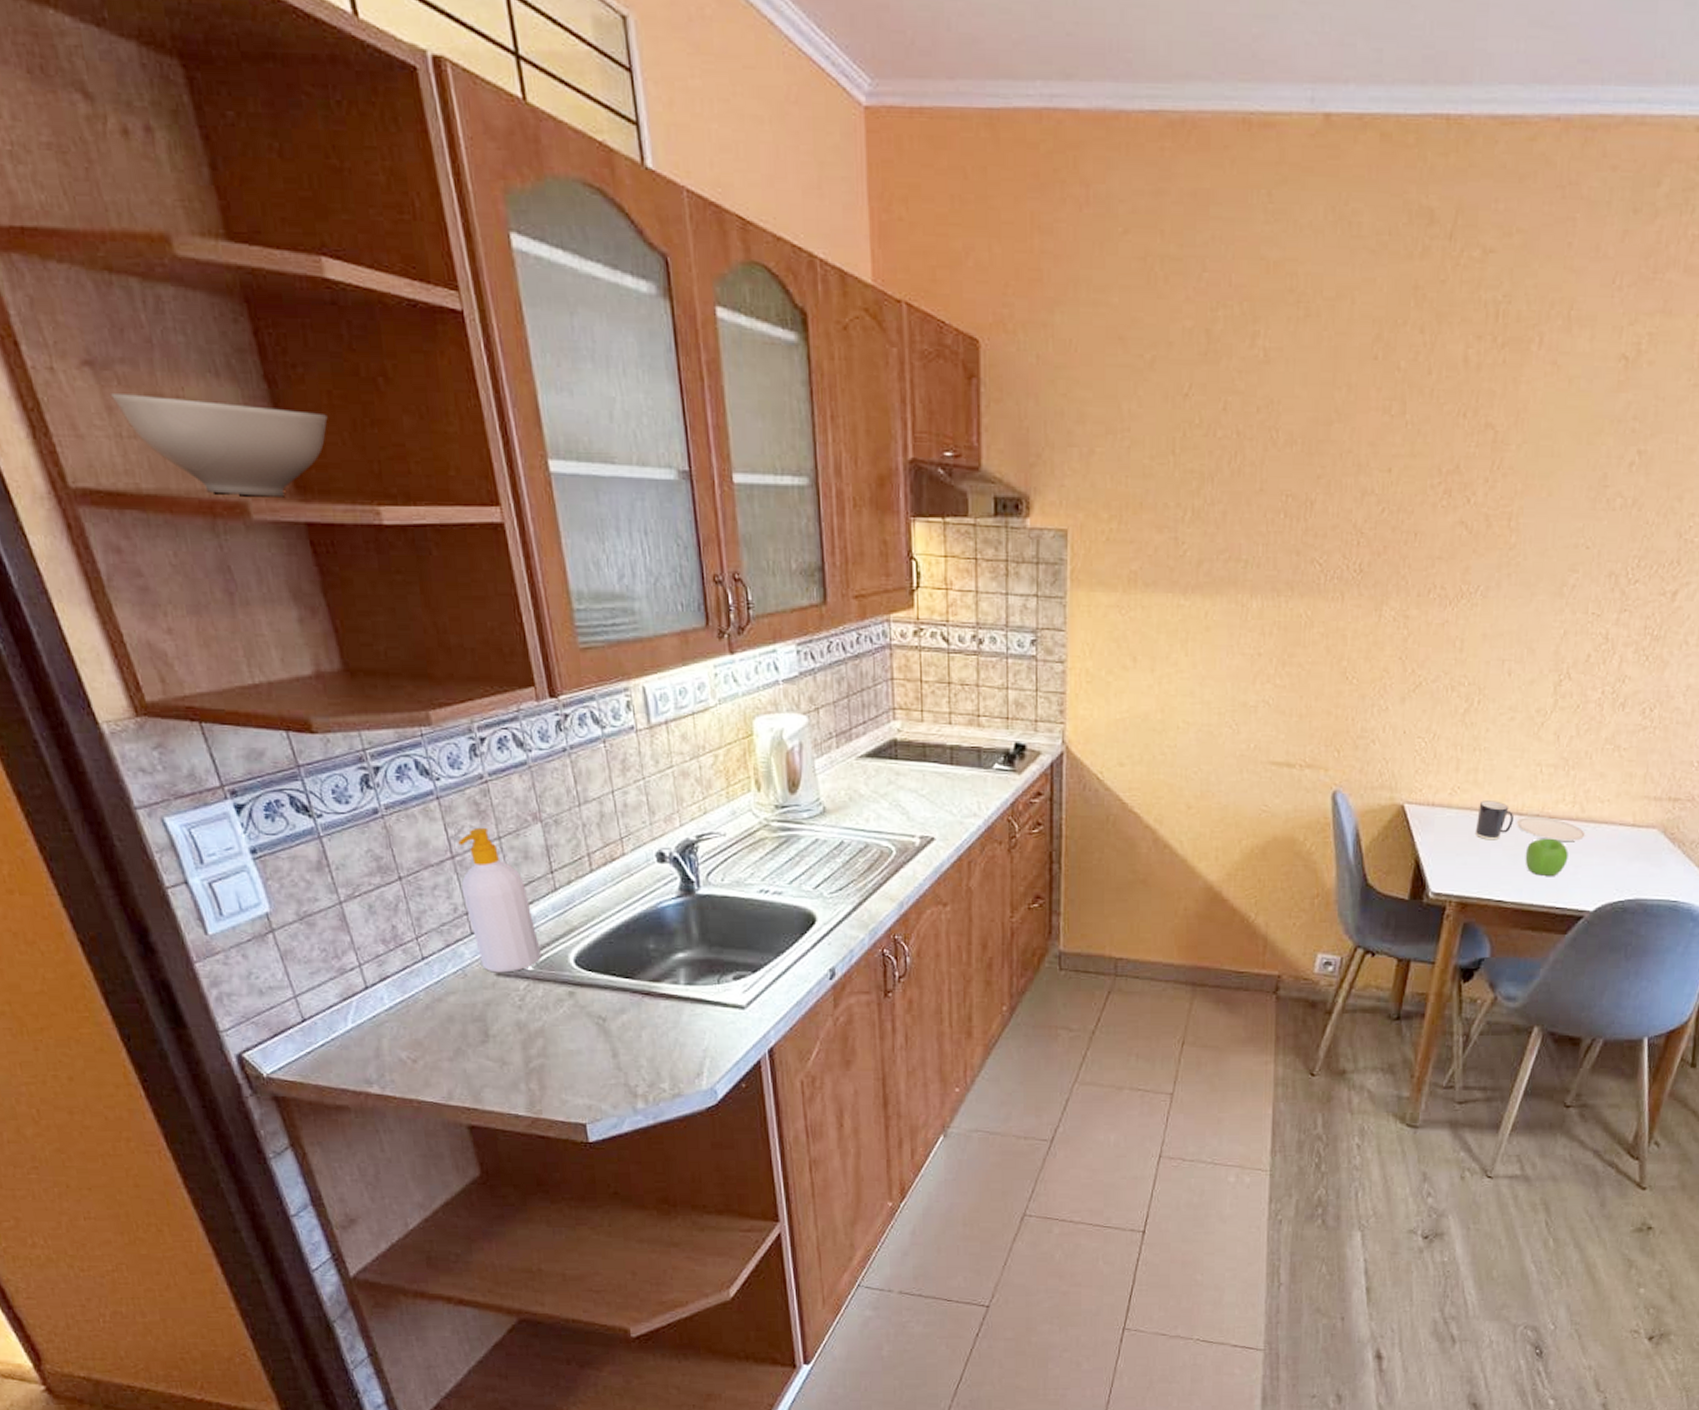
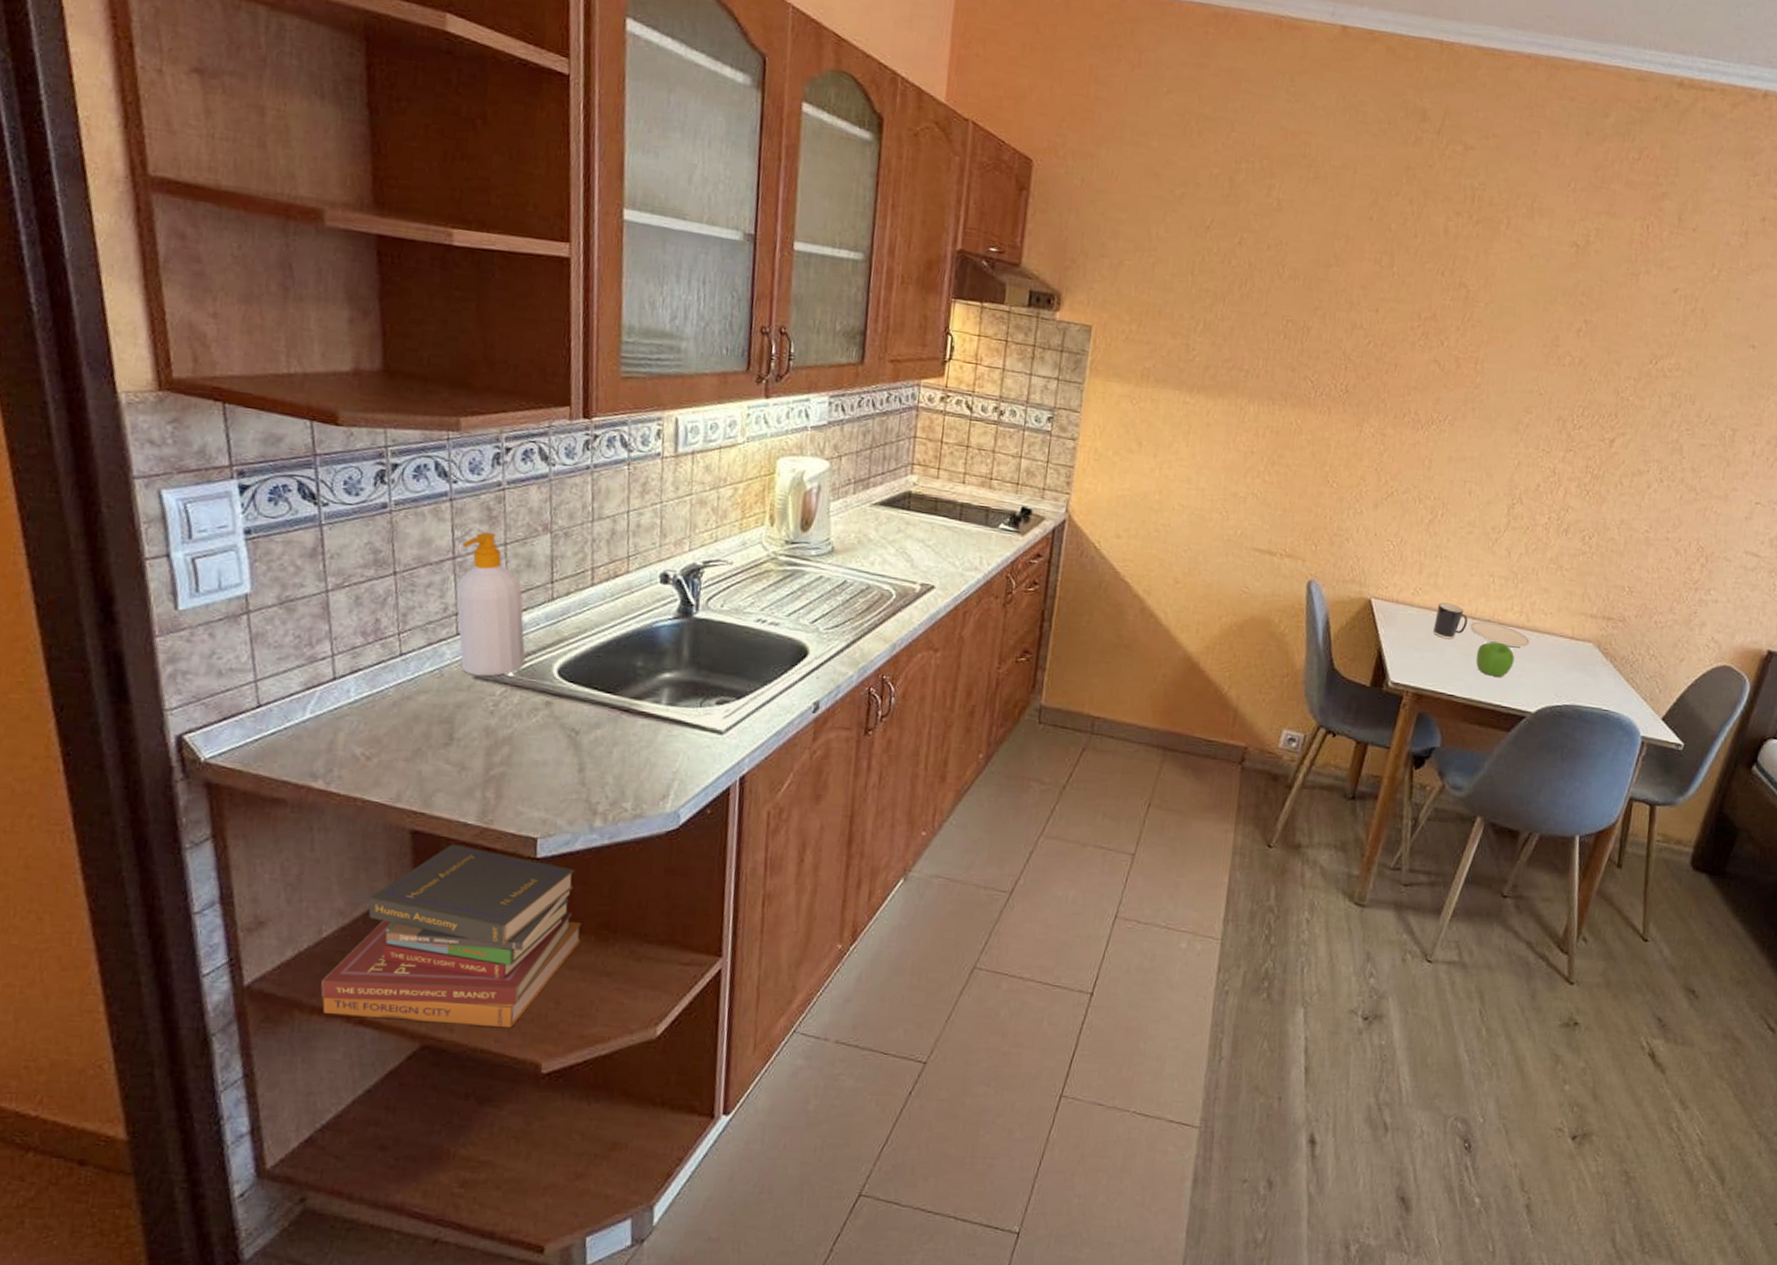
bowl: present [109,394,328,497] -> none [212,99,421,209]
books: none [418,1135,645,1300] -> present [321,843,582,1029]

